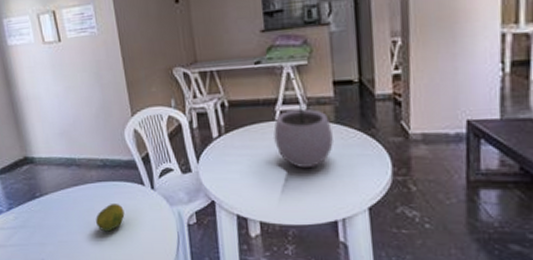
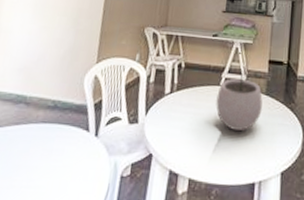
fruit: present [96,204,125,232] -> none [25,148,61,178]

